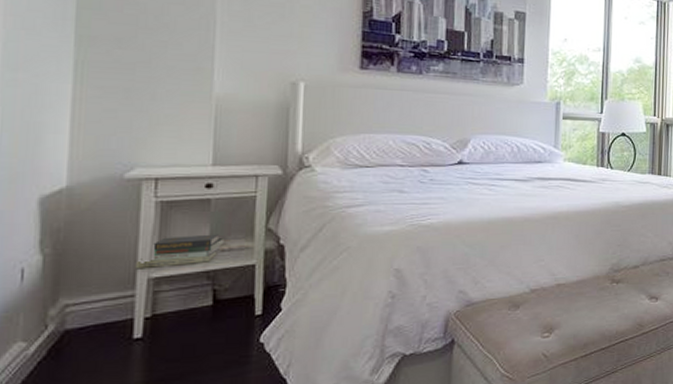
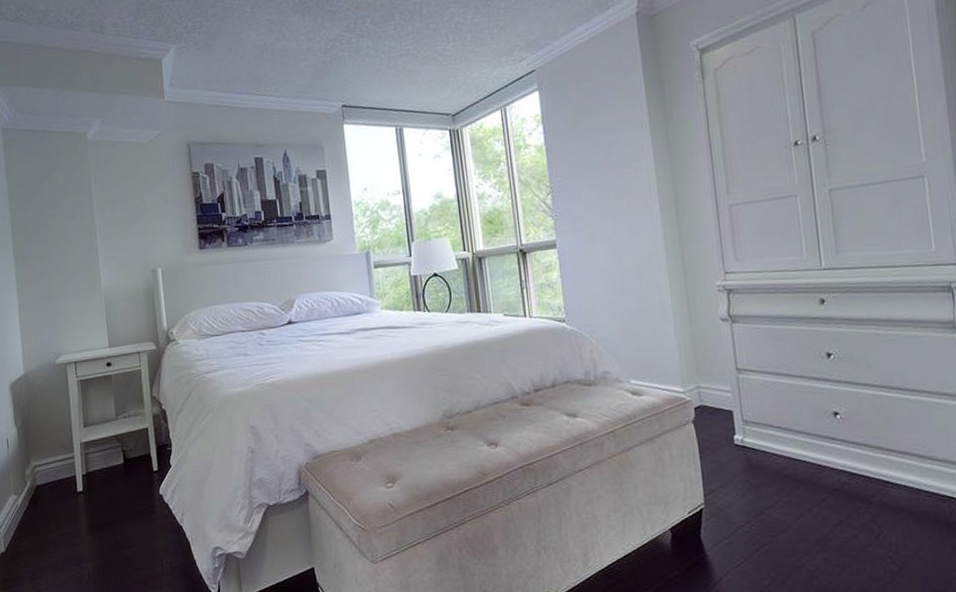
books: present [134,234,224,269] -> none [71,404,124,436]

